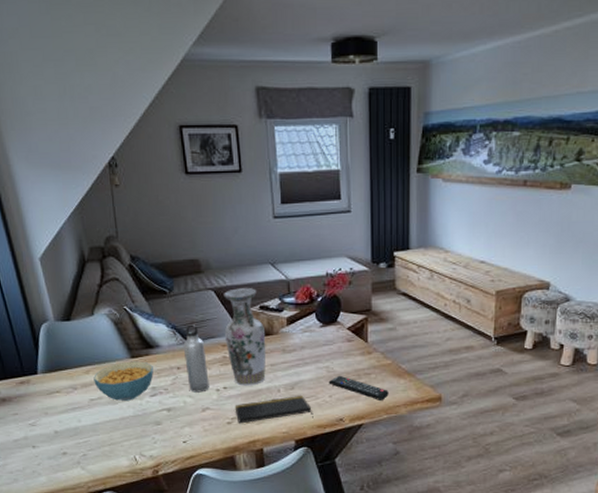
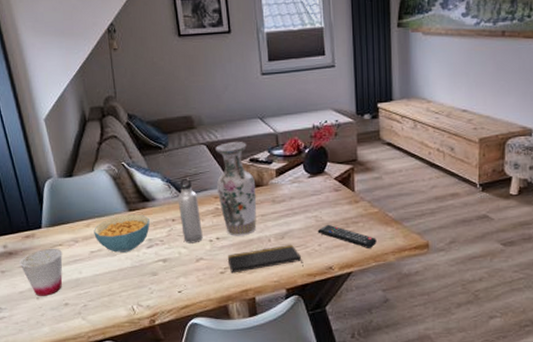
cup: none [14,395,60,445] -> present [20,248,63,296]

